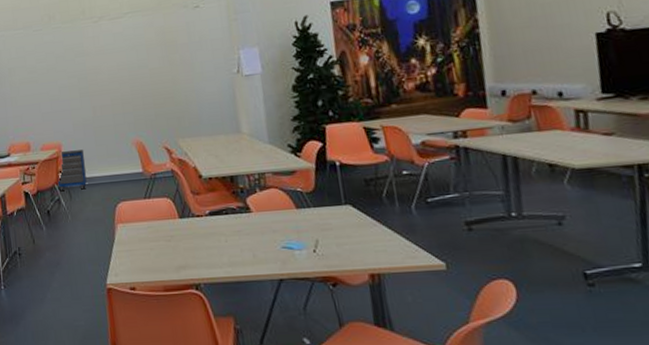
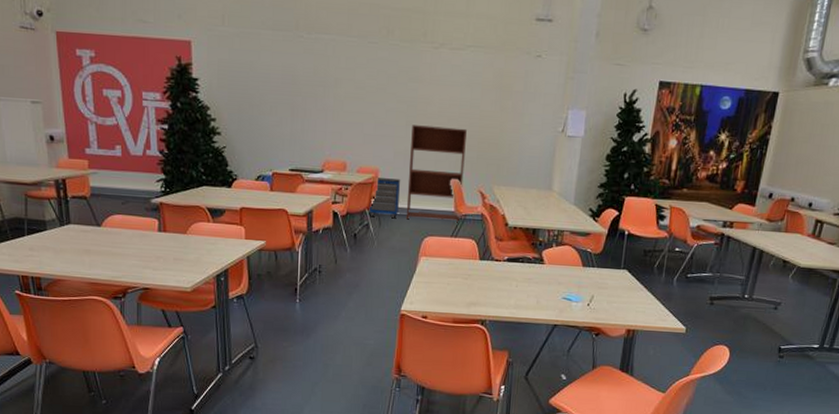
bookshelf: none [86,89,150,188] -> present [406,125,467,223]

